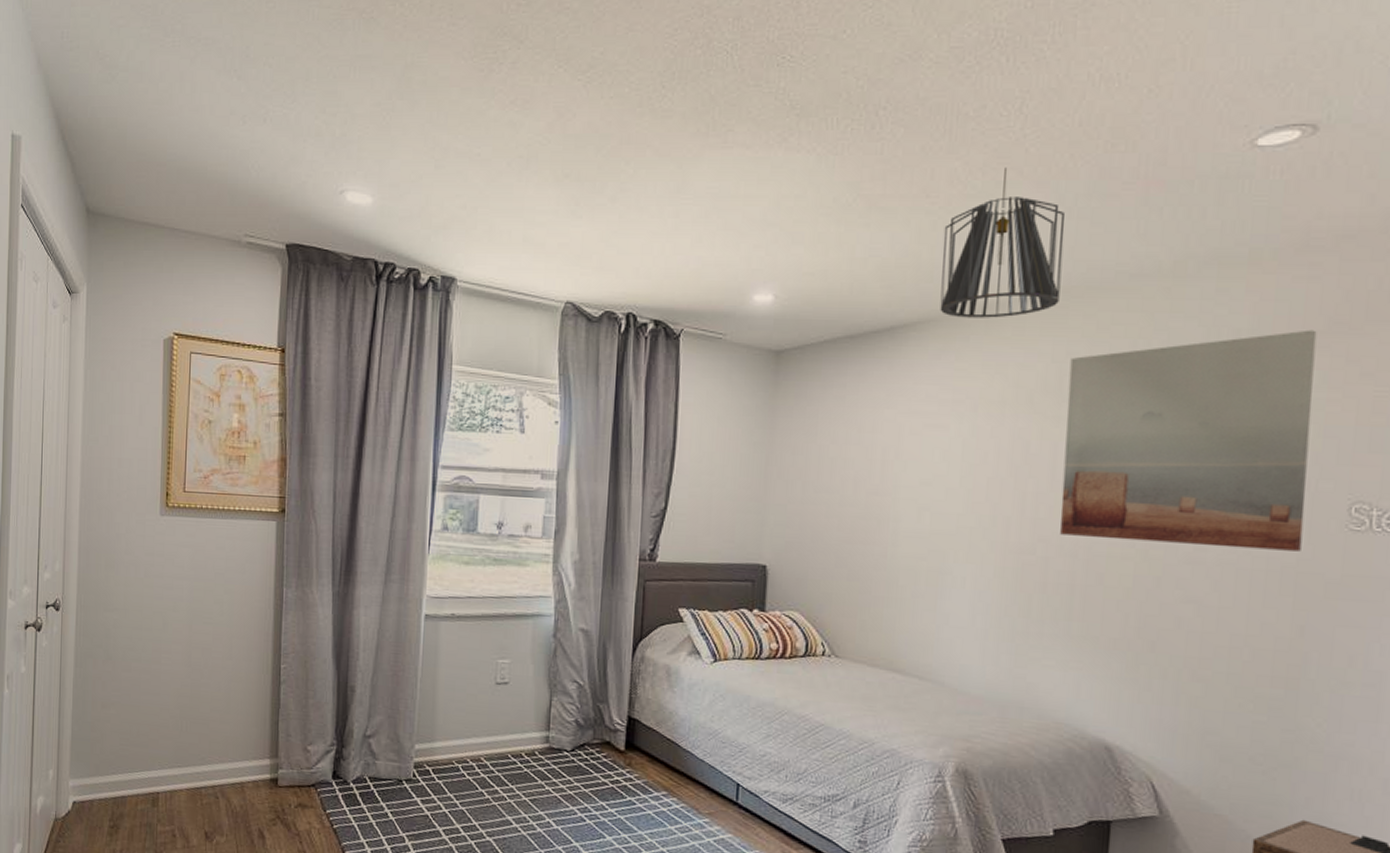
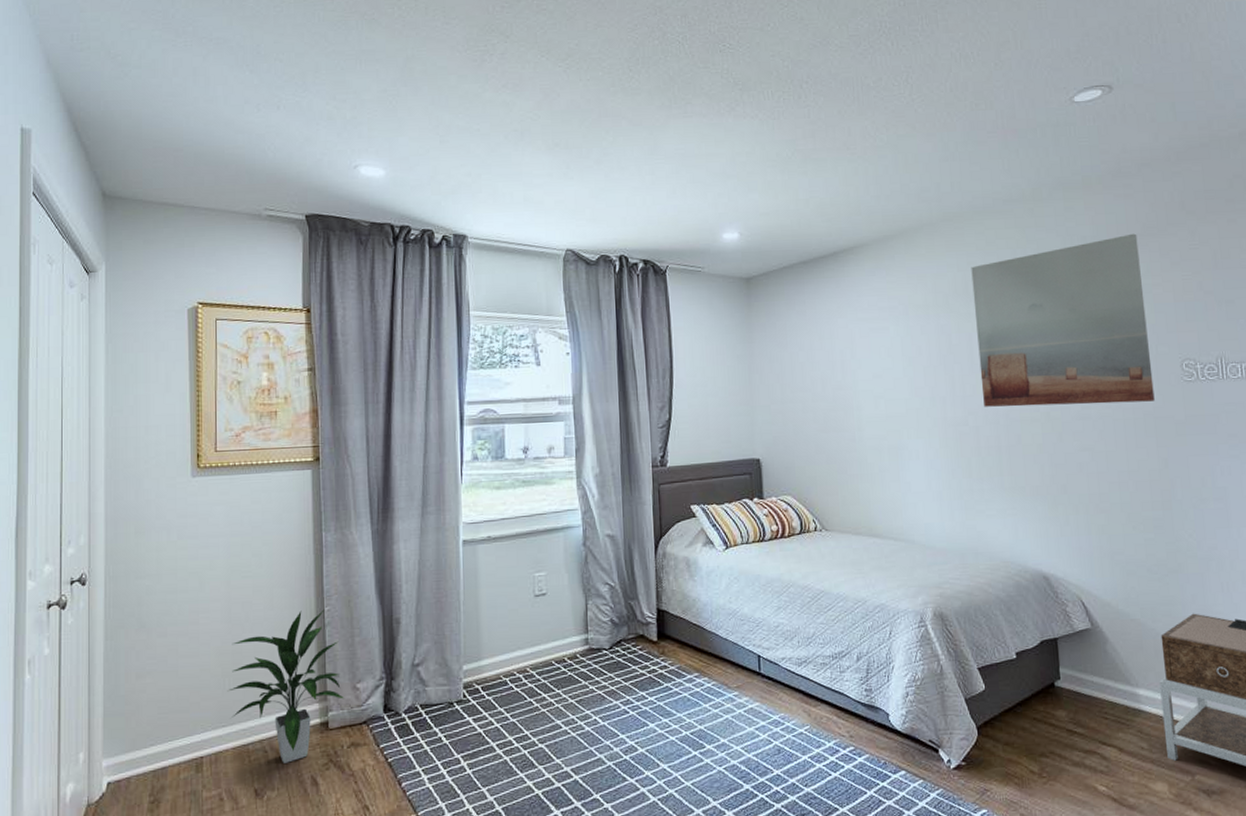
indoor plant: none [184,664,296,812] -> present [227,608,345,763]
pendant light: present [940,167,1065,318] -> none [863,124,956,242]

